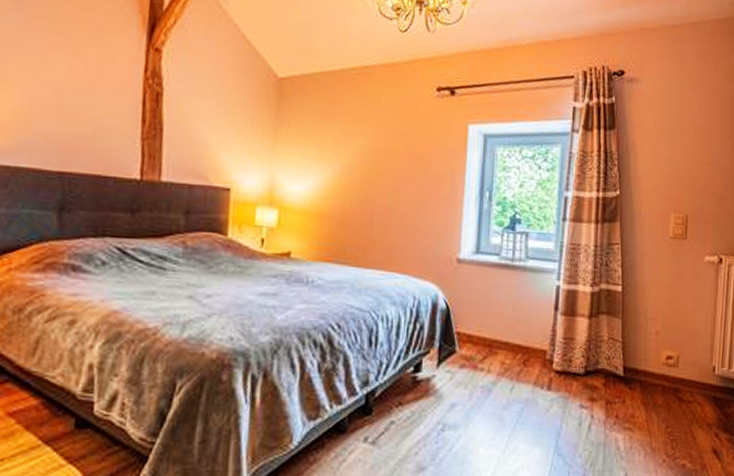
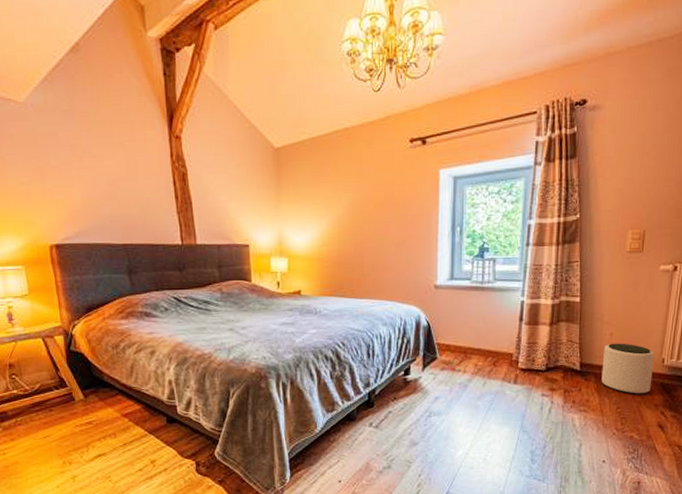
plant pot: none [648,344,705,410] -> present [601,343,655,394]

